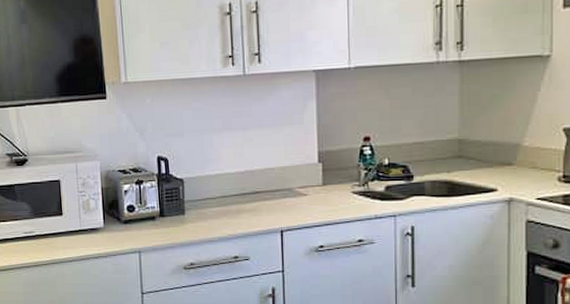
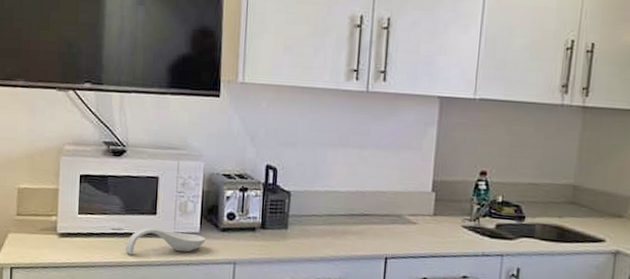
spoon rest: none [38,227,110,255] -> present [125,226,206,255]

